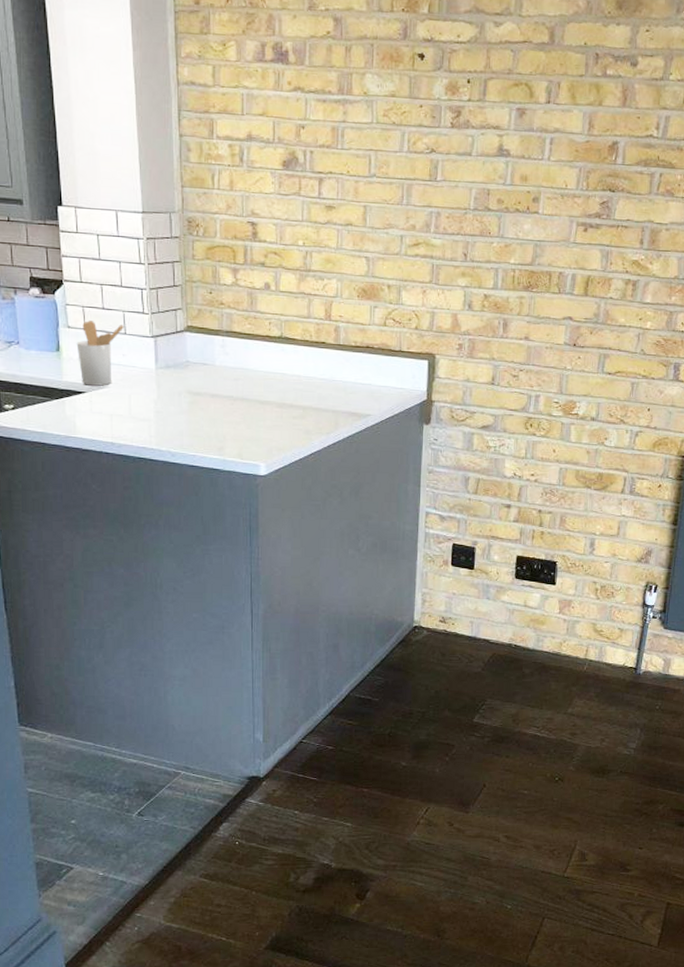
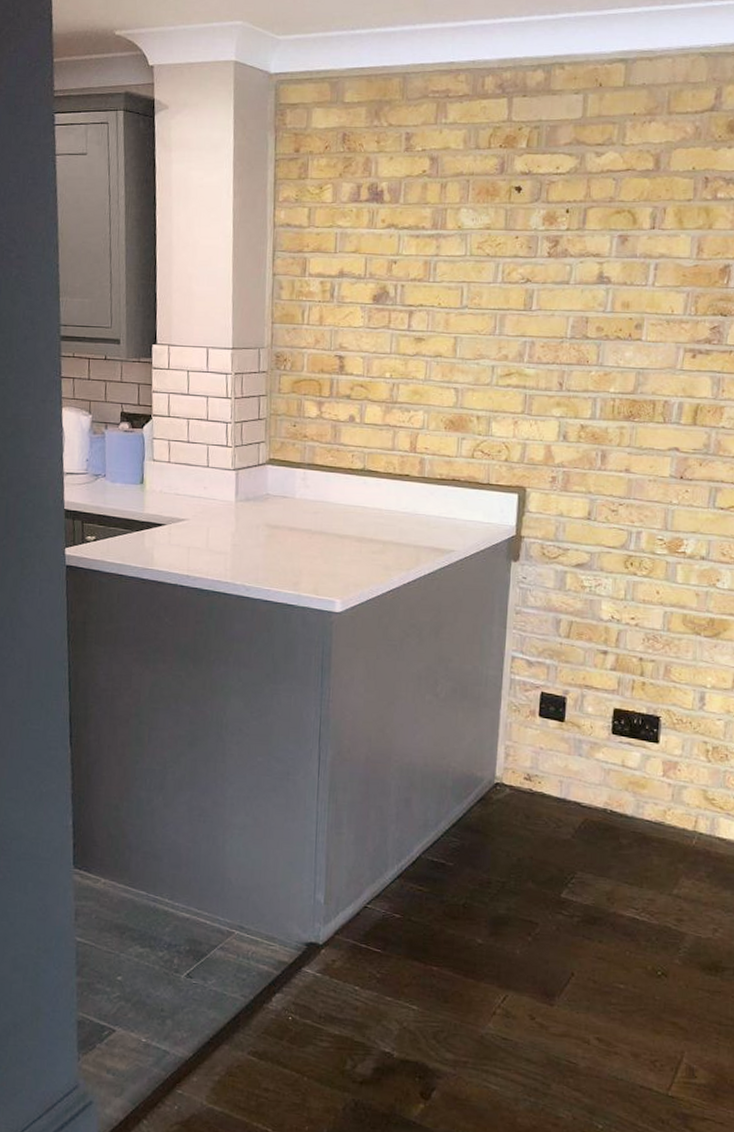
utensil holder: present [76,321,124,386] -> none [160,454,207,519]

